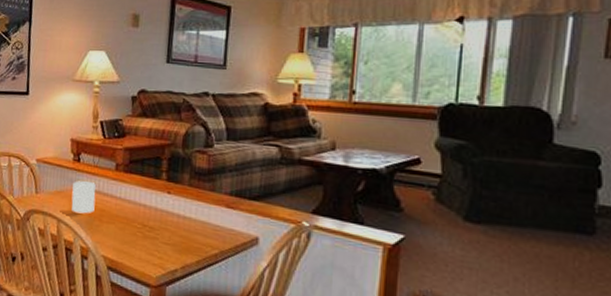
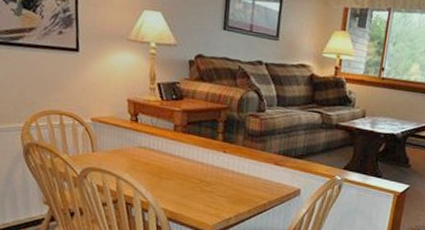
cup: present [71,180,96,214] -> none [130,140,155,171]

